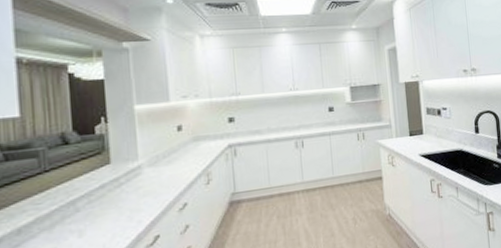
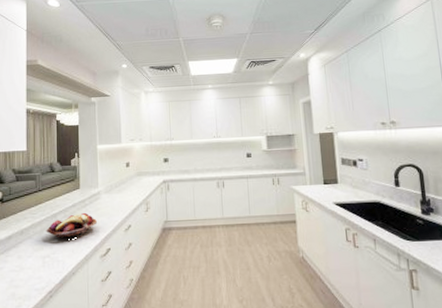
fruit basket: none [59,194,138,233] -> present [46,212,97,239]

